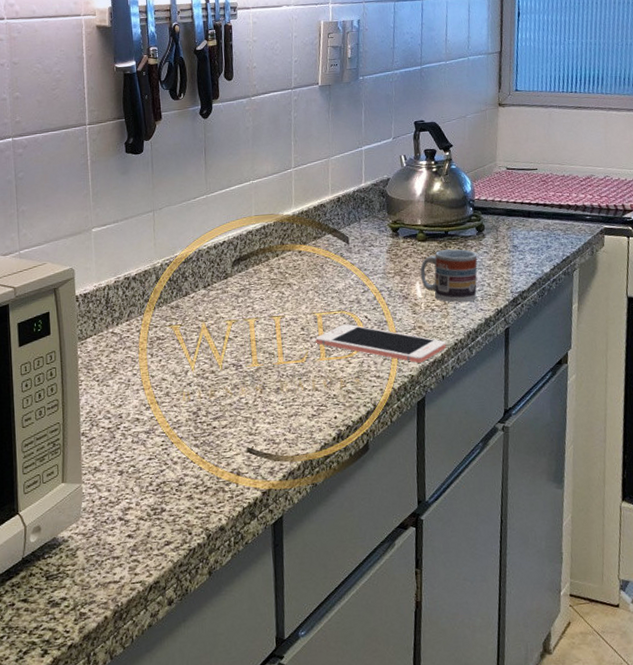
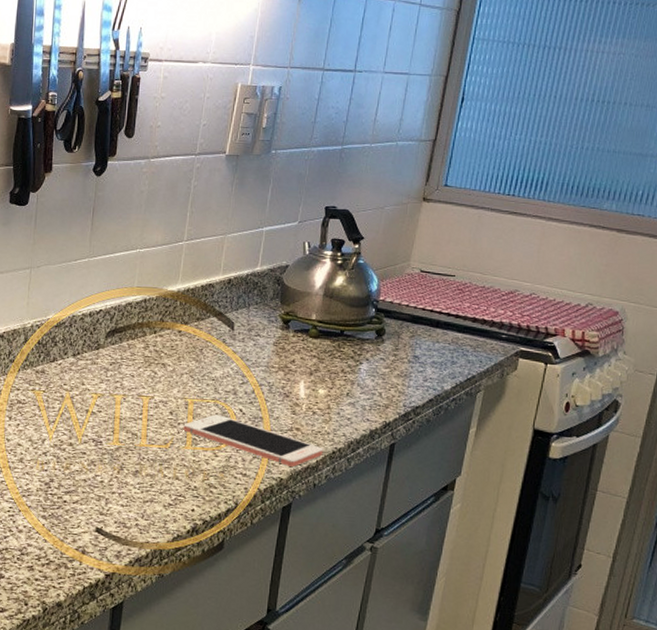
cup: present [420,249,478,303] -> none [306,350,373,410]

